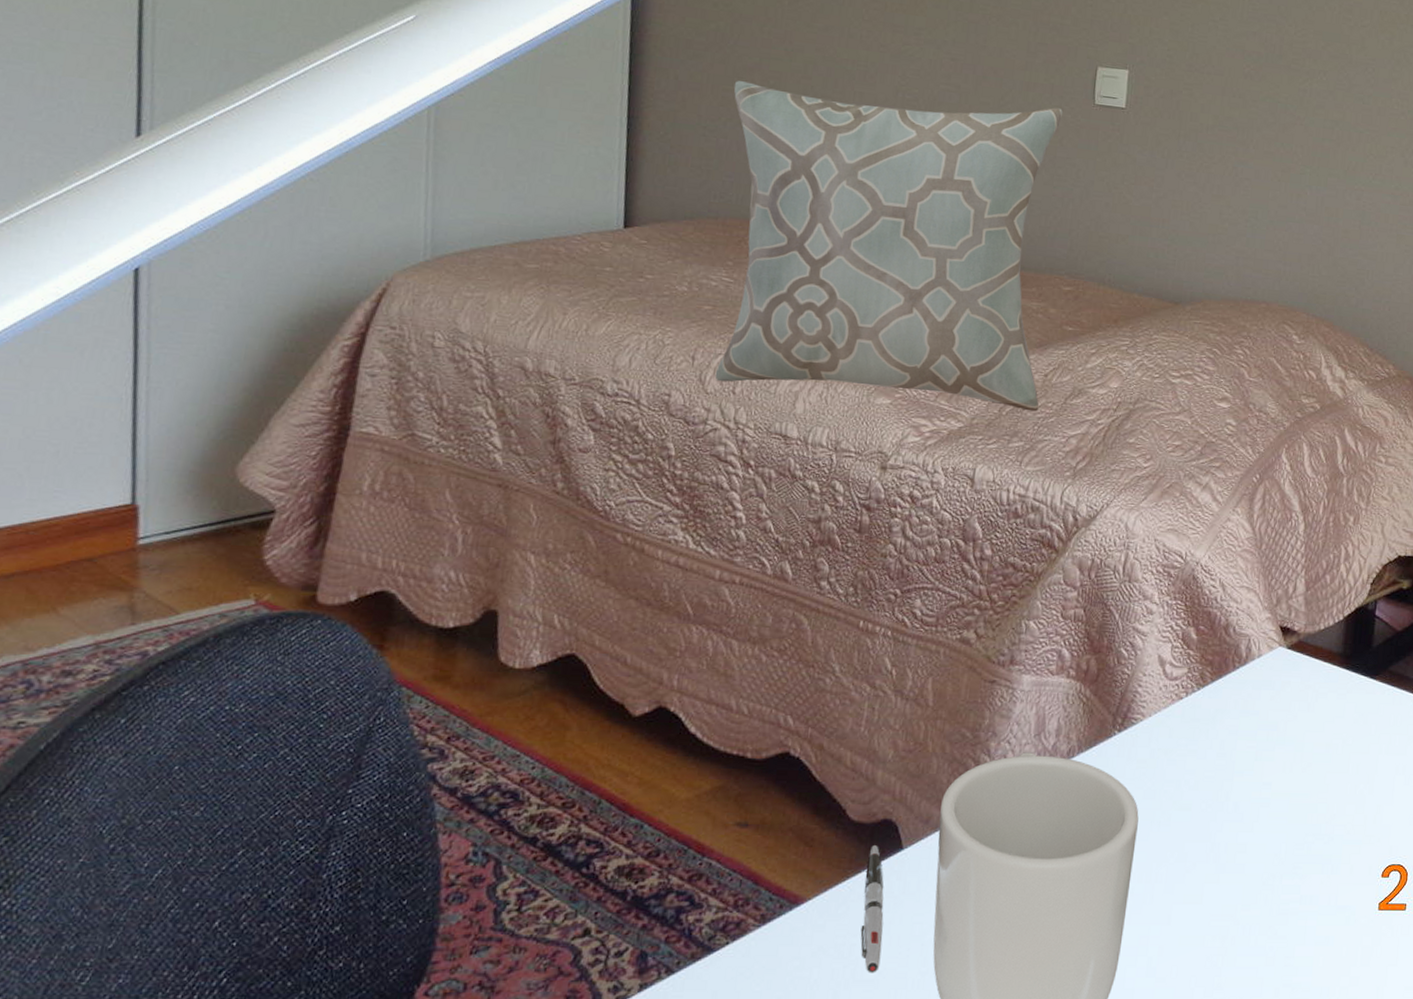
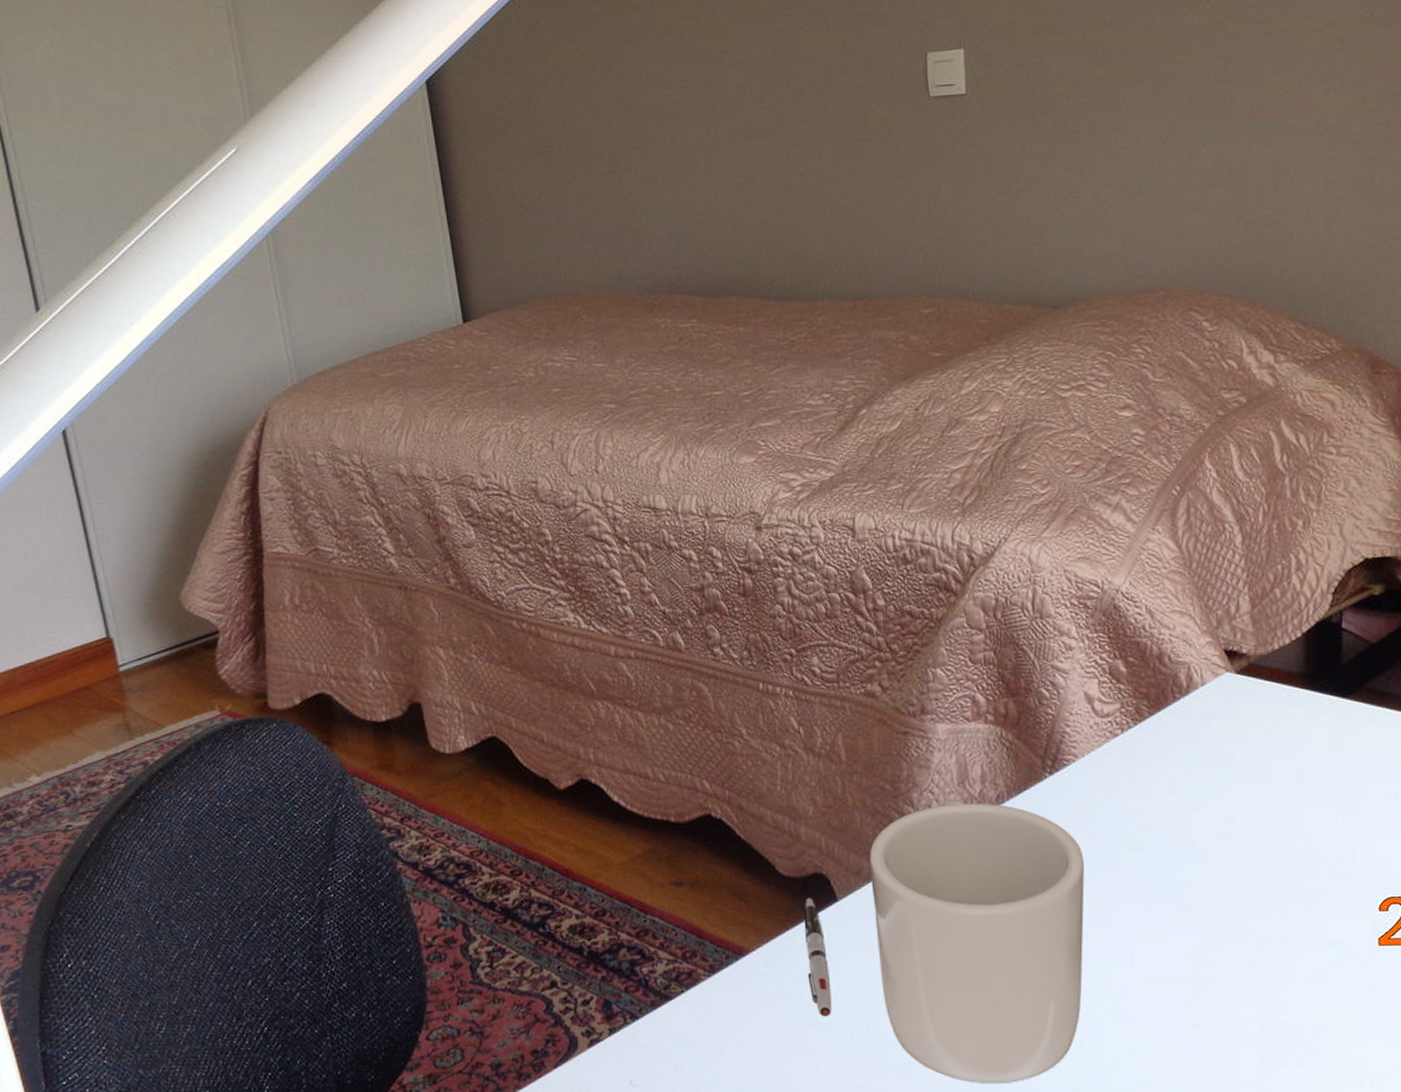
pillow: present [714,80,1063,412] -> none [541,110,914,462]

